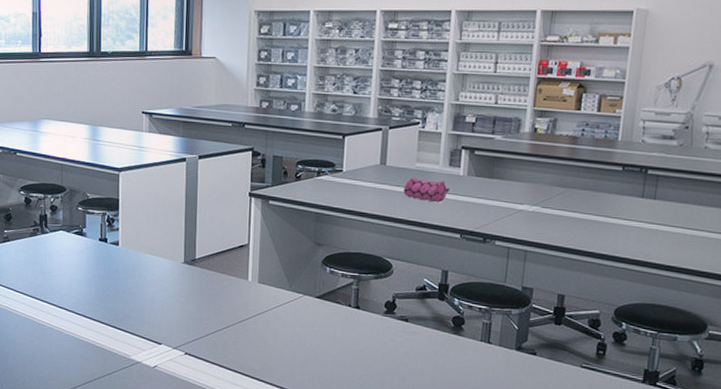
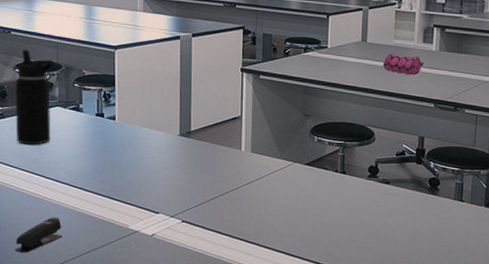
stapler: none [18,344,65,380] -> present [15,217,63,253]
water bottle: none [19,170,59,270] -> present [15,49,55,145]

